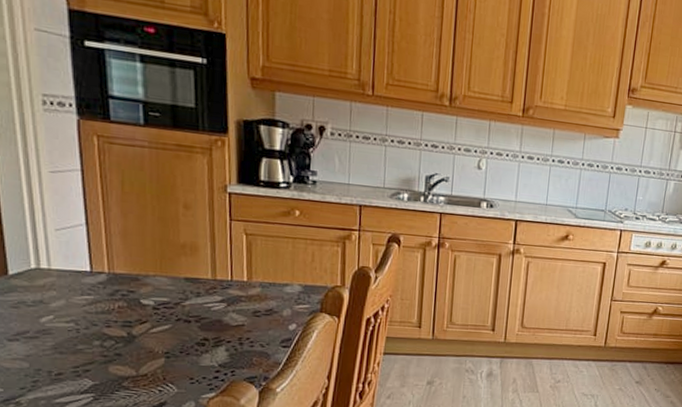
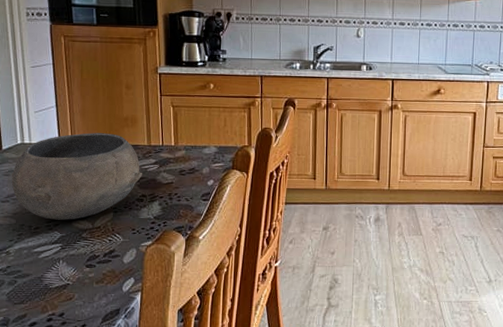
bowl: none [22,260,204,366] -> present [11,133,142,220]

